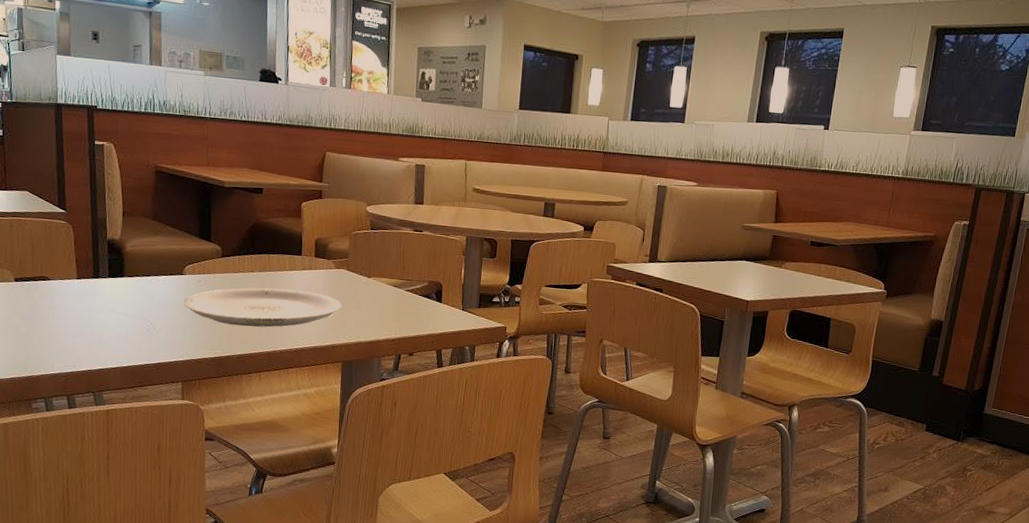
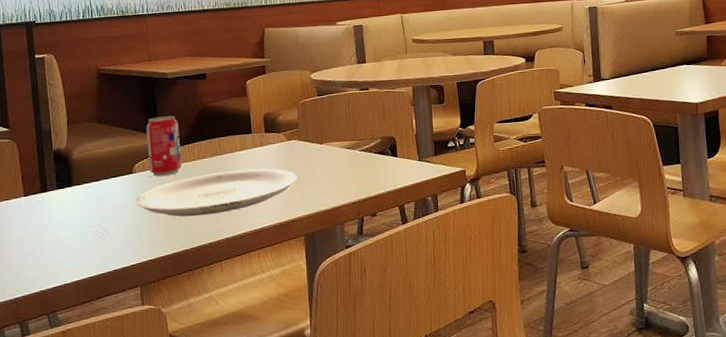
beverage can: none [198,223,232,283] -> present [146,115,181,177]

